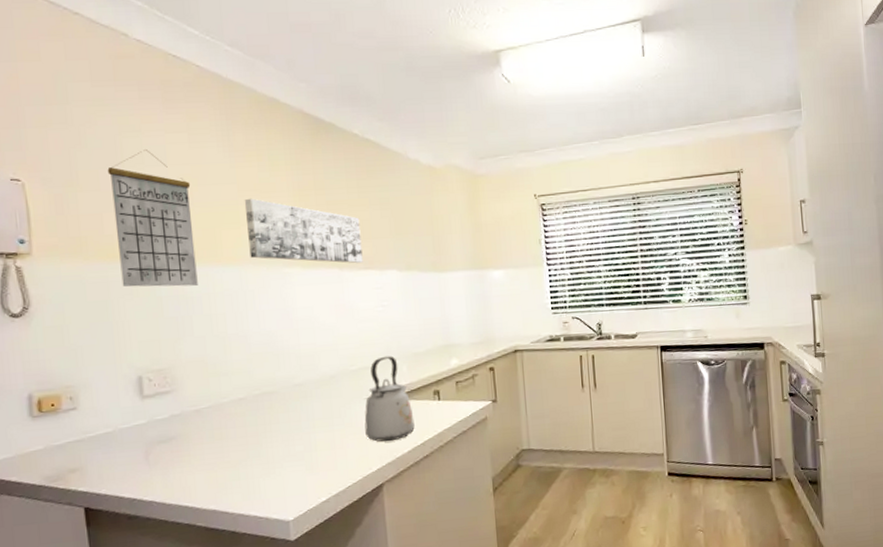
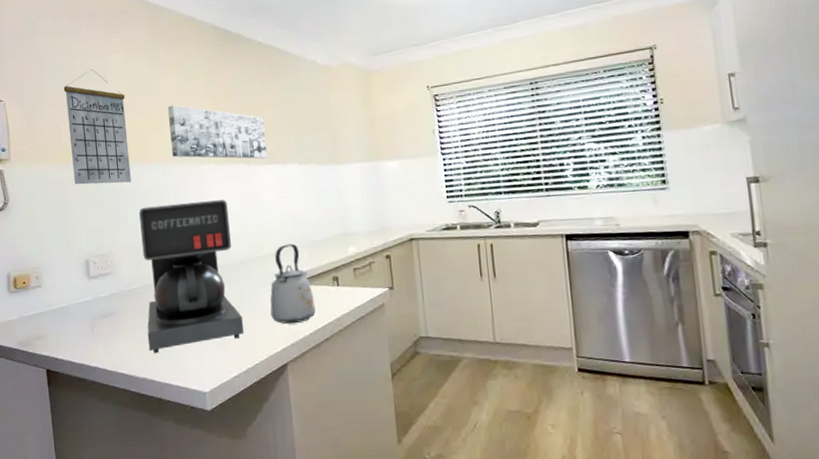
coffee maker: none [208,307,335,482] -> present [139,200,245,354]

